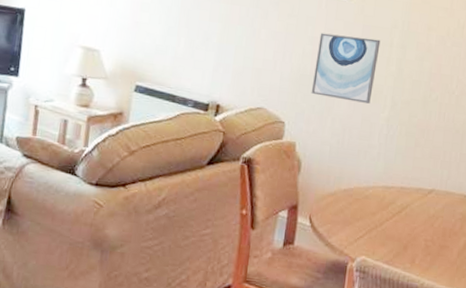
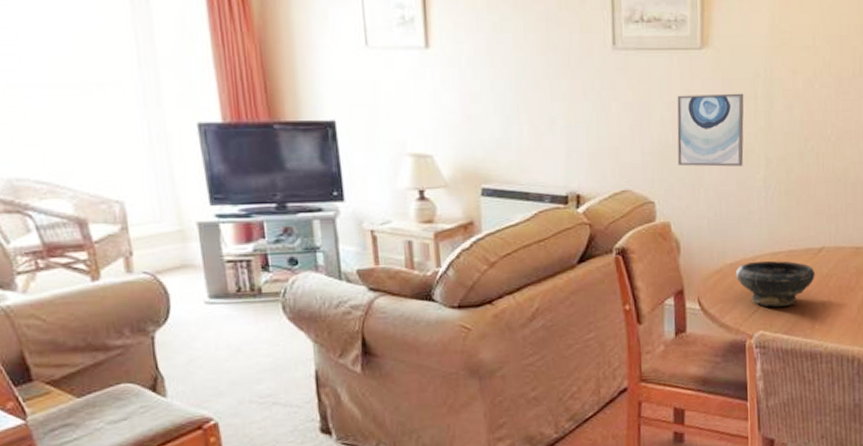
bowl: none [347,191,422,238] -> present [735,260,815,307]

